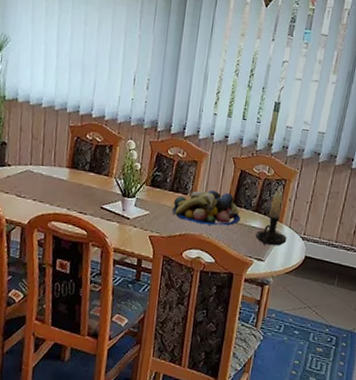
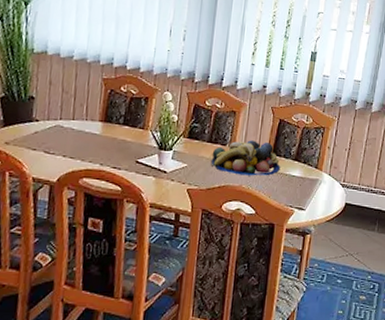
candle holder: present [255,184,287,246] -> none [296,132,327,194]

